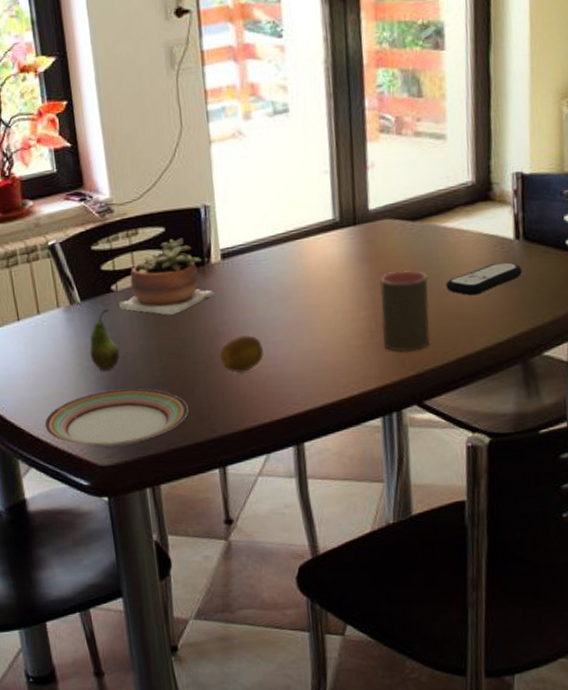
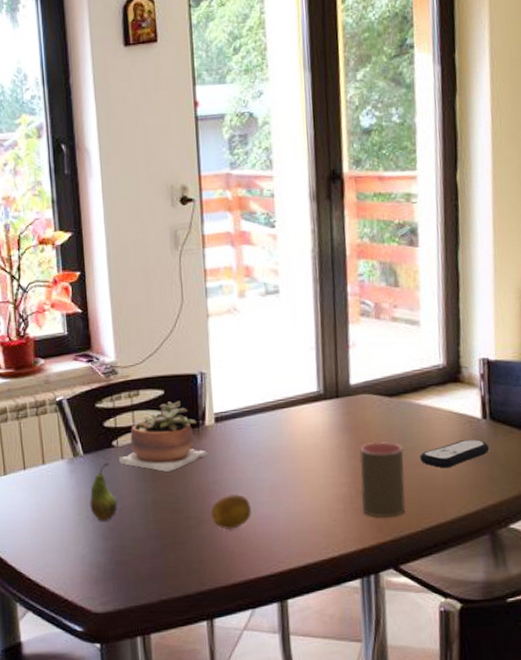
plate: present [44,388,189,448] -> none [43,539,180,595]

